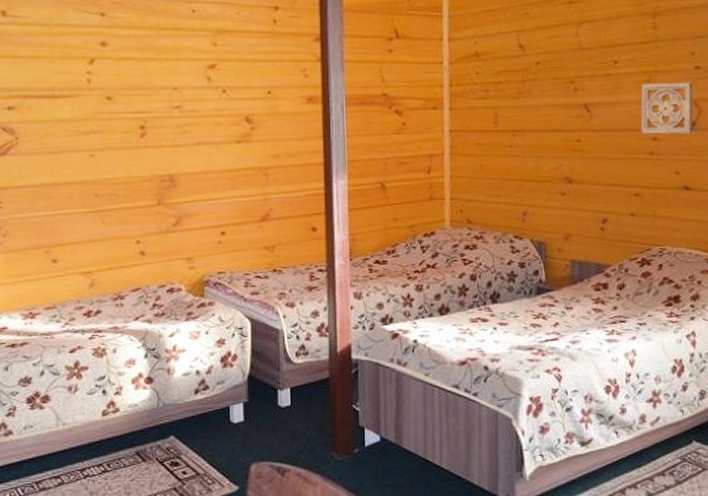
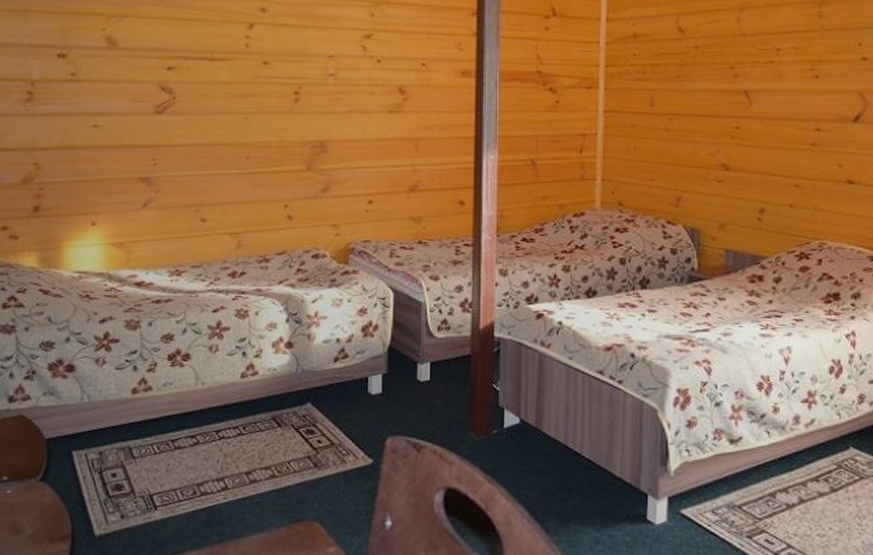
wall ornament: present [640,81,694,135] -> none [802,72,860,127]

